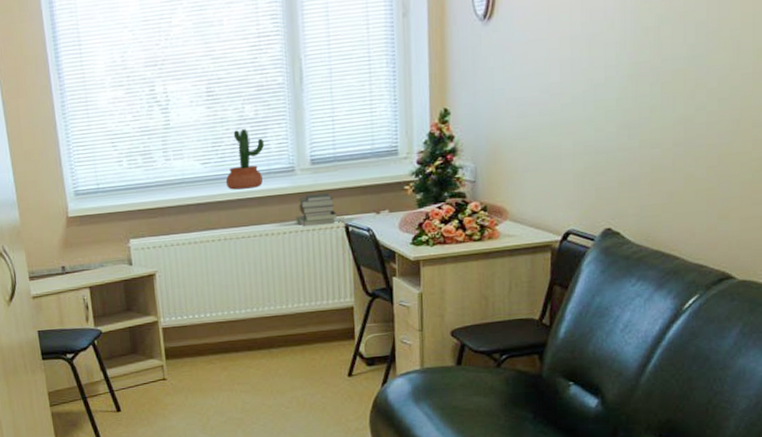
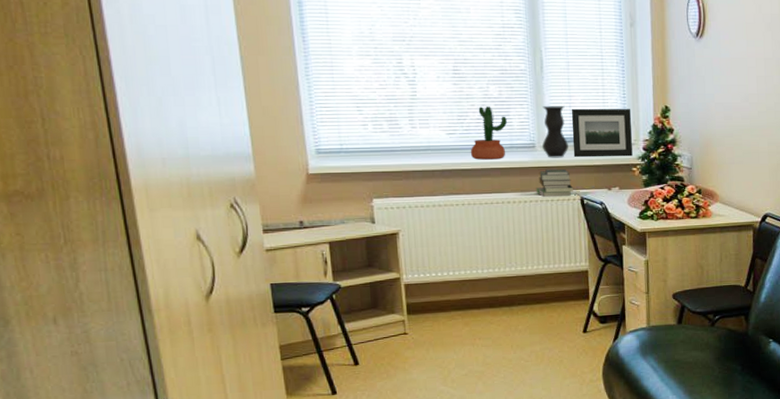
vase: none [302,120,331,182] -> present [542,106,568,158]
picture frame: none [334,116,405,179] -> present [571,108,633,158]

